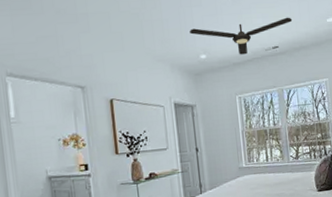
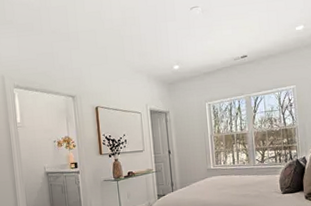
ceiling fan: present [190,17,293,55] -> none [164,27,261,65]

